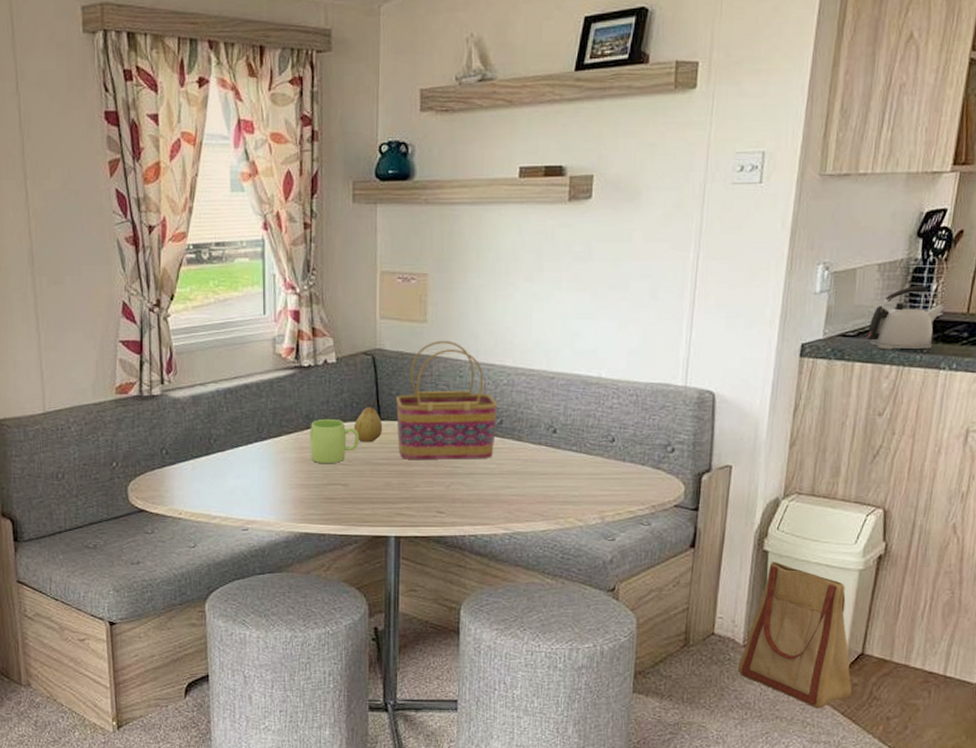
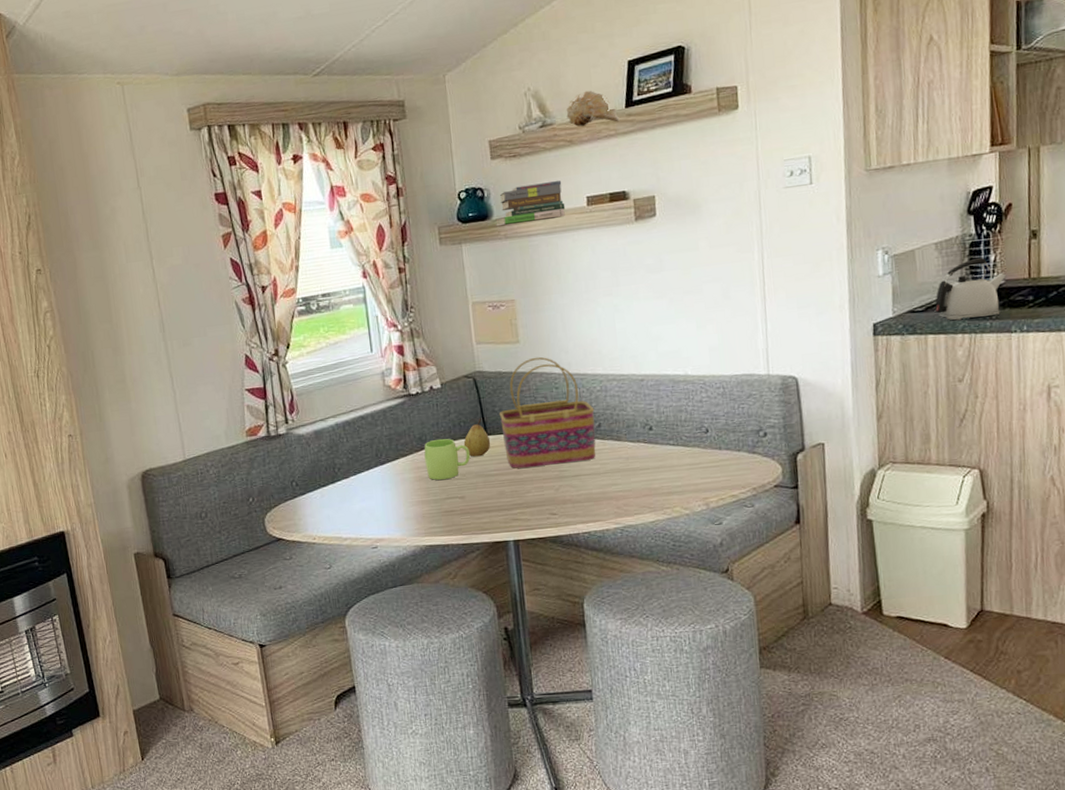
books: none [417,145,495,189] -> present [495,180,566,227]
seashell: none [509,45,567,87] -> present [566,90,620,127]
shopping bag: present [737,562,852,709] -> none [859,529,978,668]

